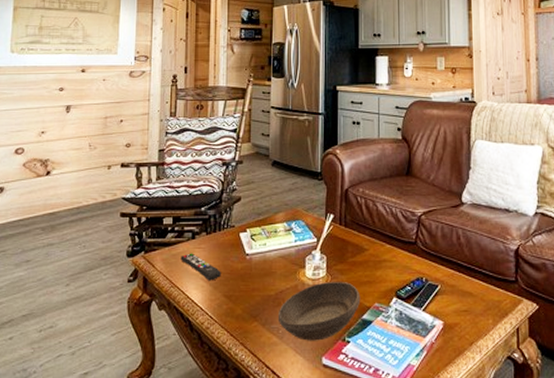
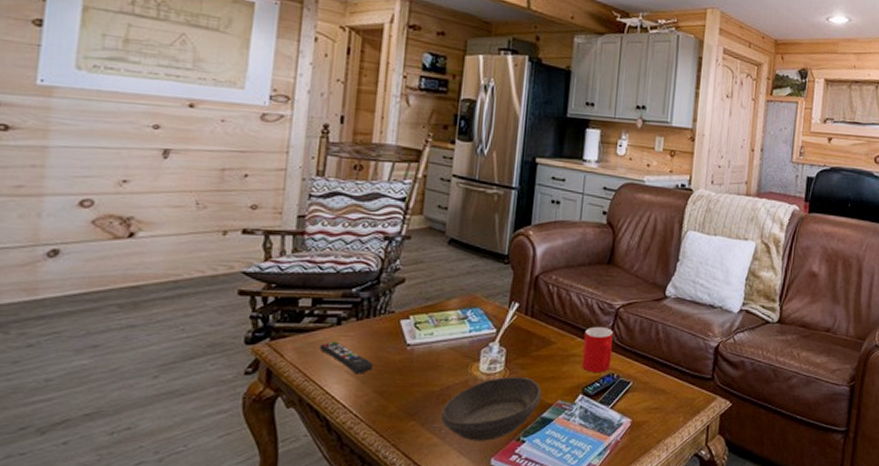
cup: none [393,233,419,276] -> present [582,326,614,372]

